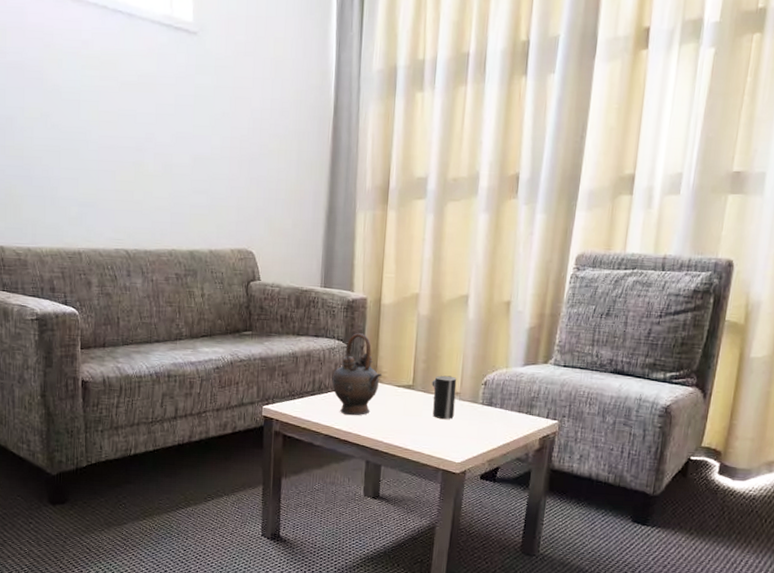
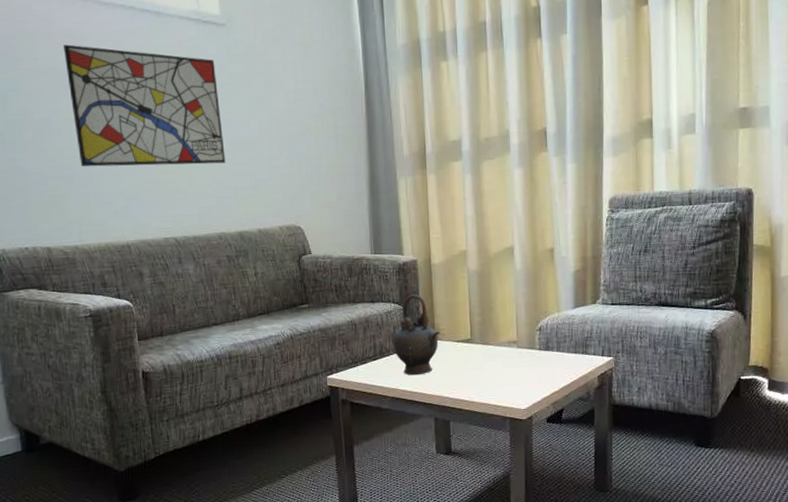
wall art: none [32,40,184,179] -> present [63,44,226,167]
cup: present [432,375,457,419] -> none [489,325,514,368]

